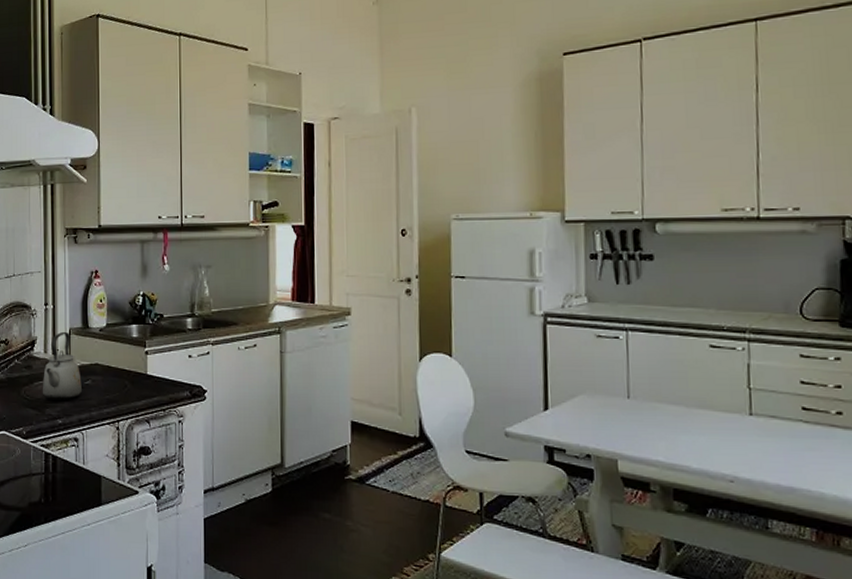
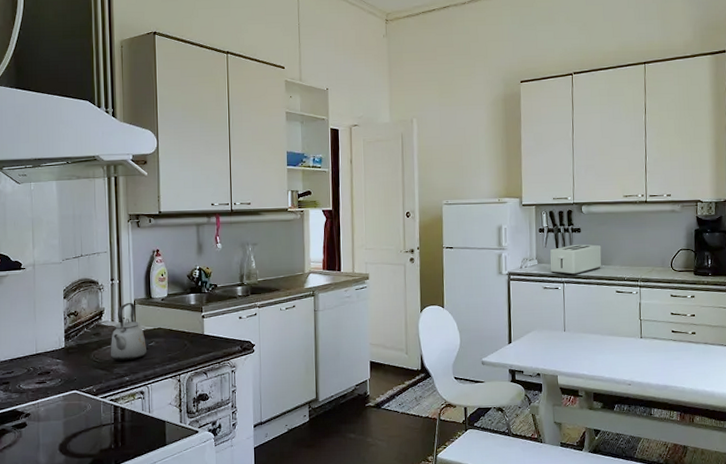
toaster: none [606,276,687,320] -> present [550,244,602,276]

